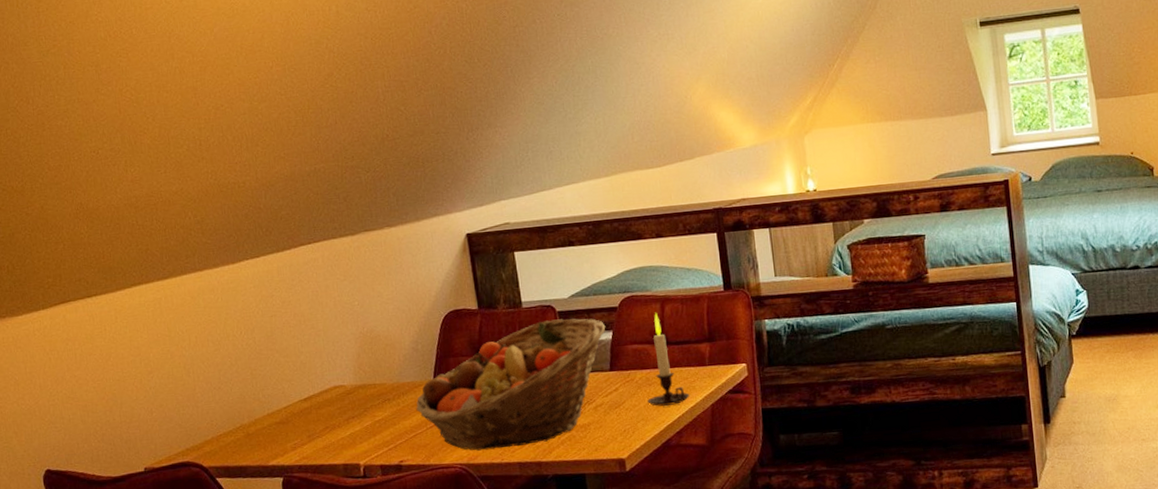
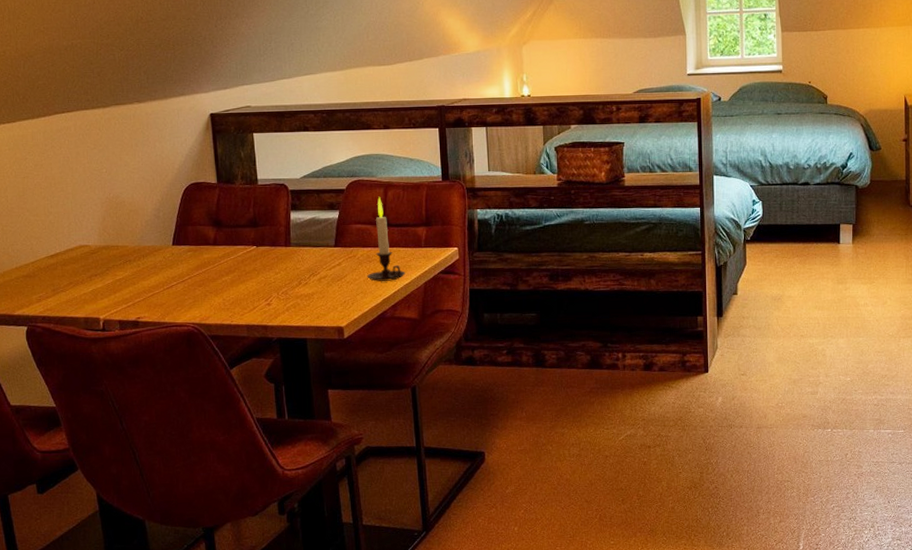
fruit basket: present [416,318,606,451] -> none [155,197,333,312]

